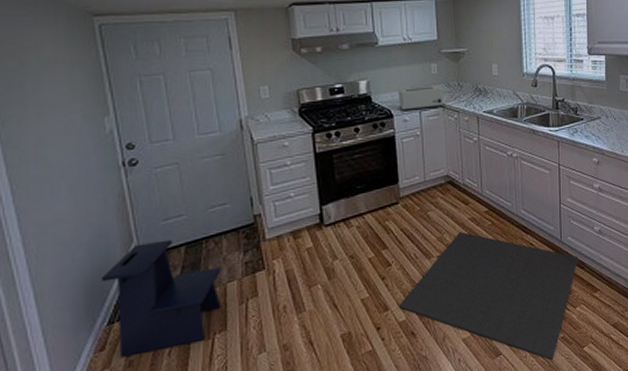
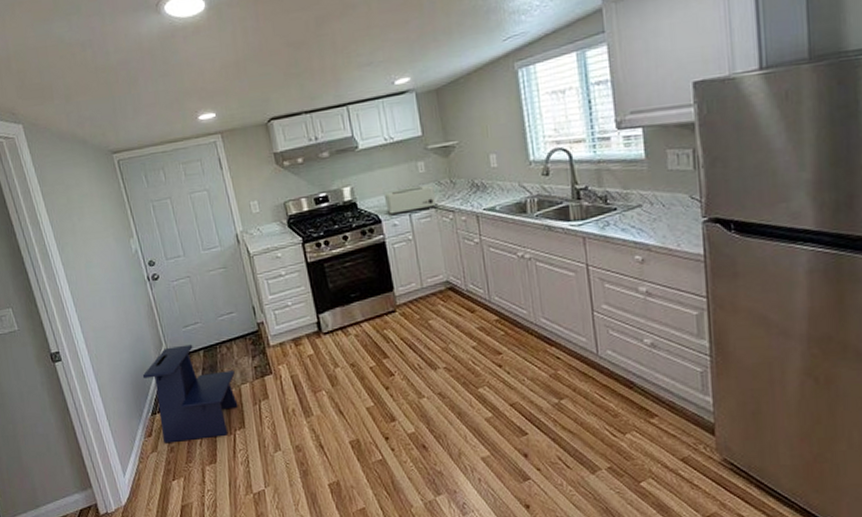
floor mat: present [399,232,579,361] -> none [407,342,624,493]

